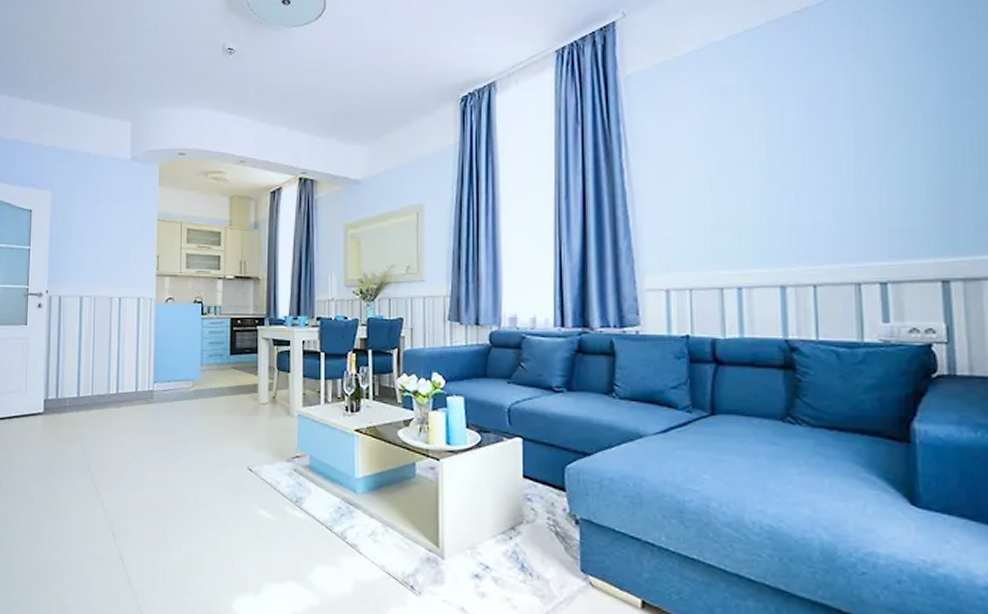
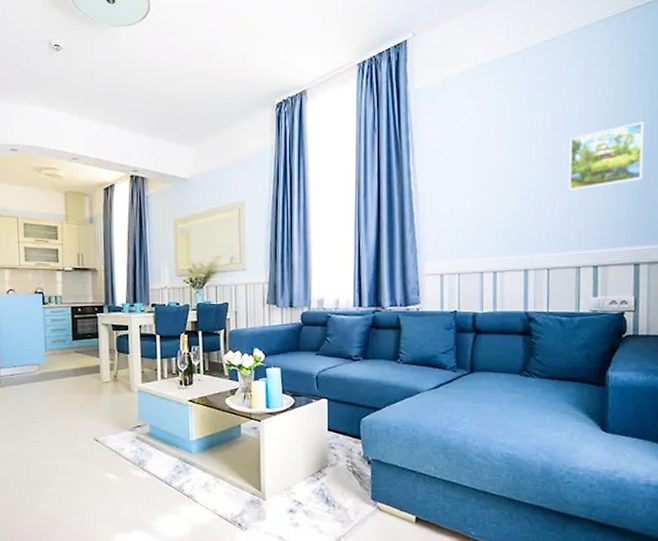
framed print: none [834,100,945,188] -> present [569,121,644,191]

